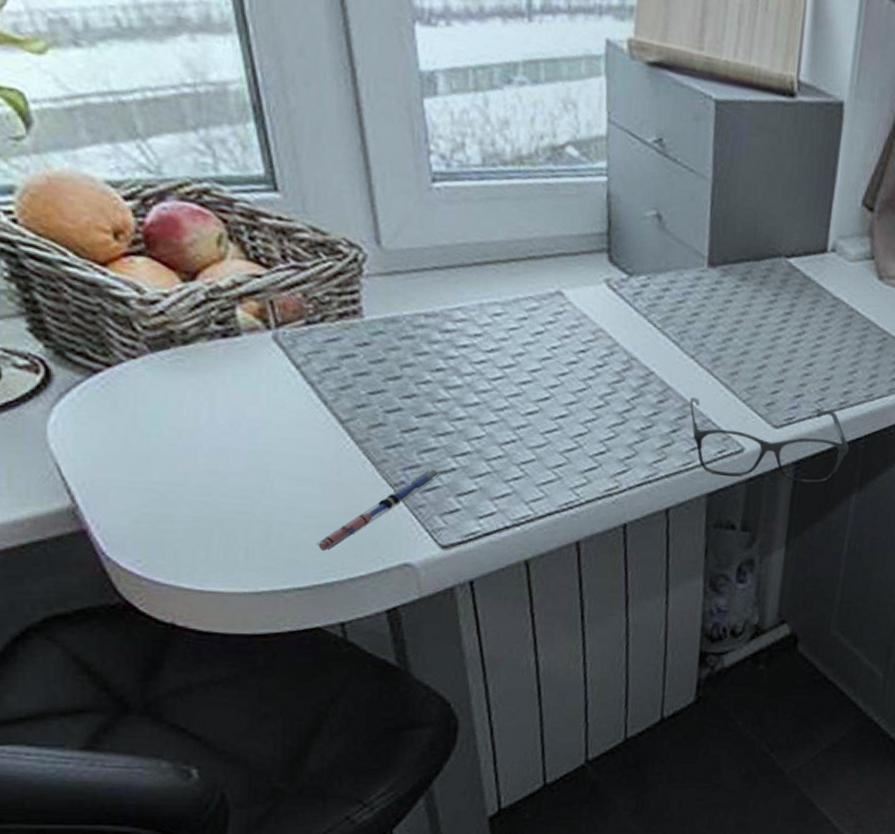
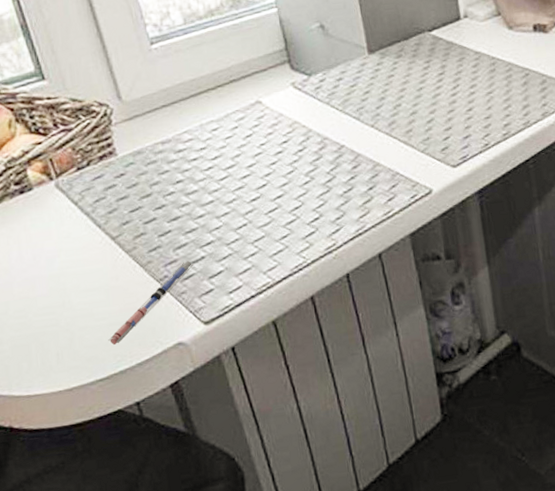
eyeglasses: present [690,397,850,484] -> none [378,142,522,217]

